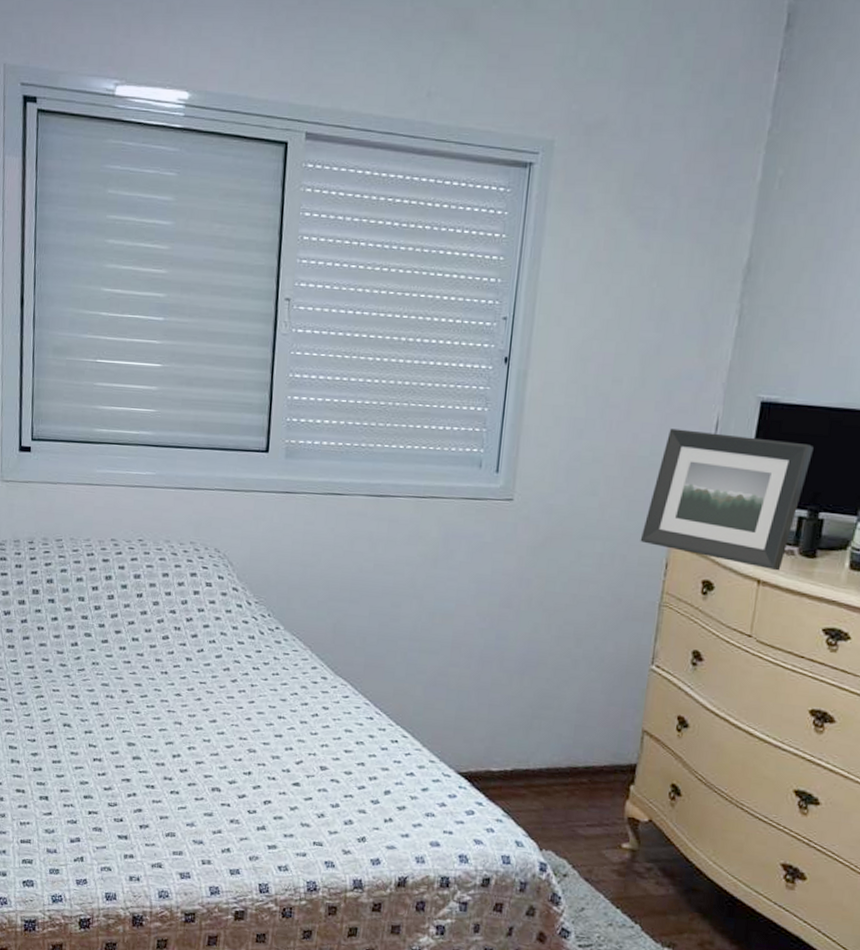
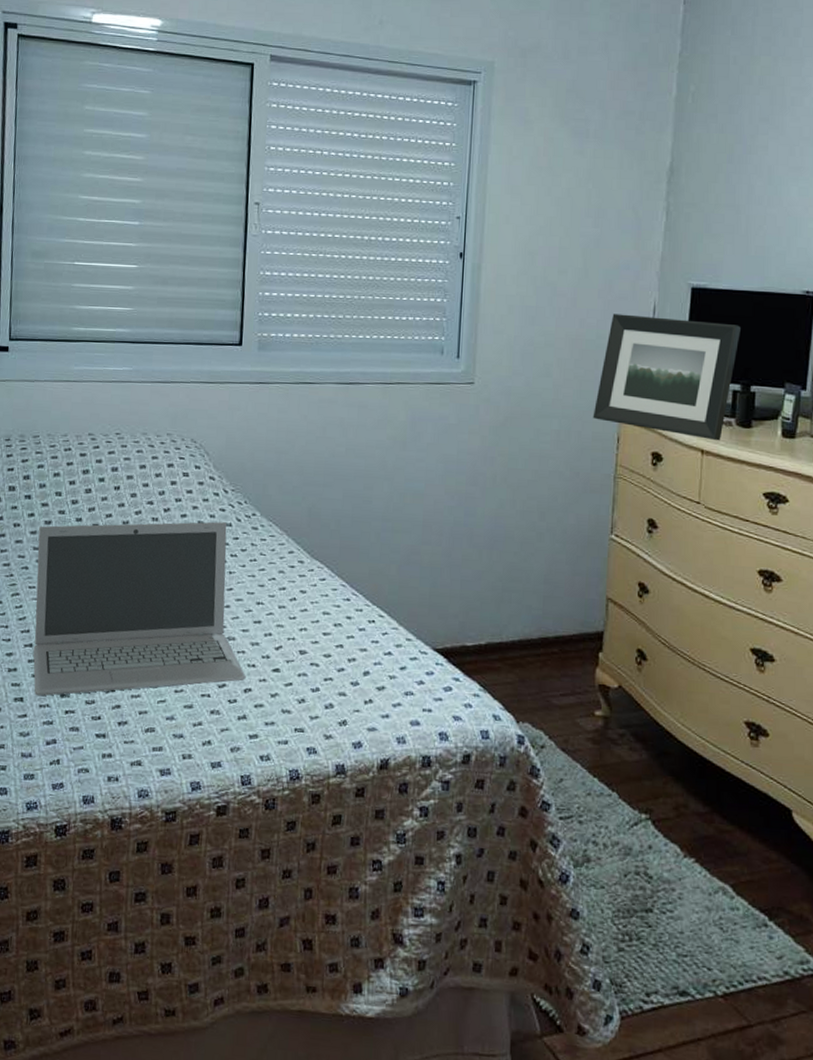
laptop: none [57,630,266,797] -> present [33,521,246,697]

